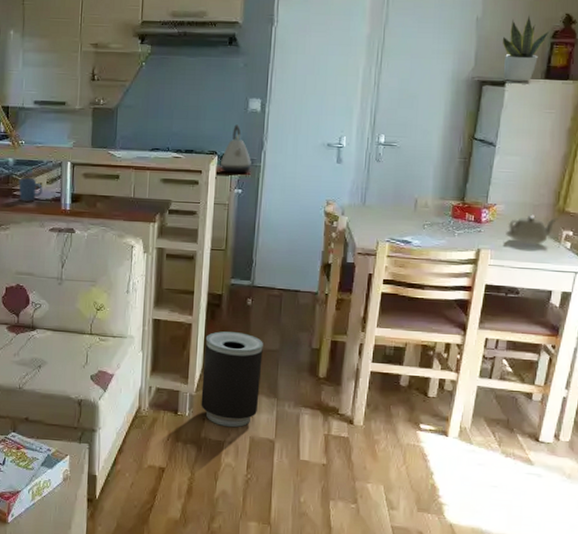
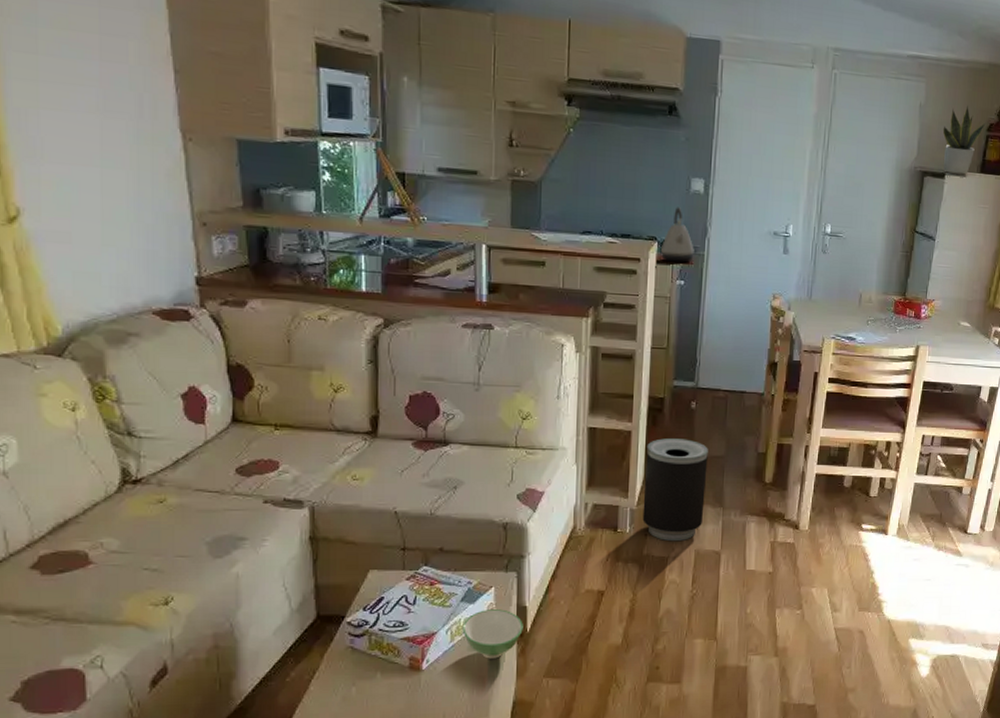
mug: present [18,178,43,202] -> none [421,262,452,292]
bowl: none [41,475,93,520] -> present [462,609,523,659]
teapot: present [506,214,558,245] -> none [942,310,989,341]

